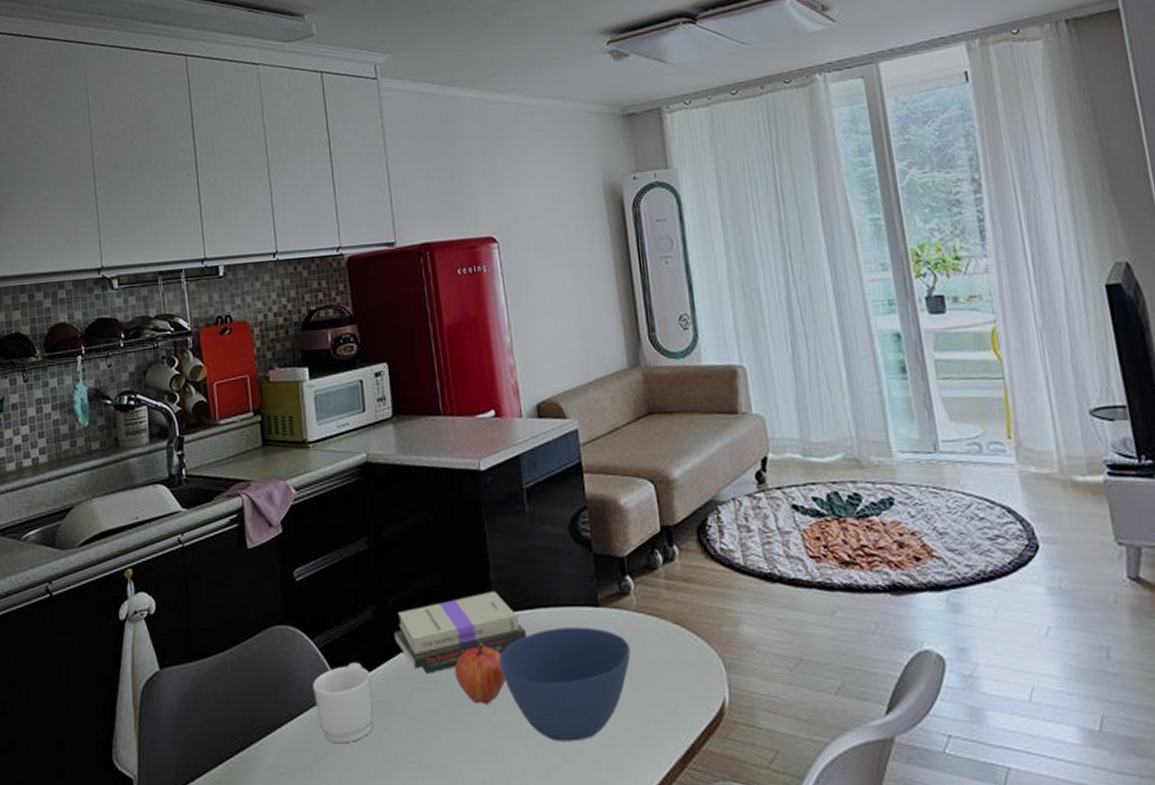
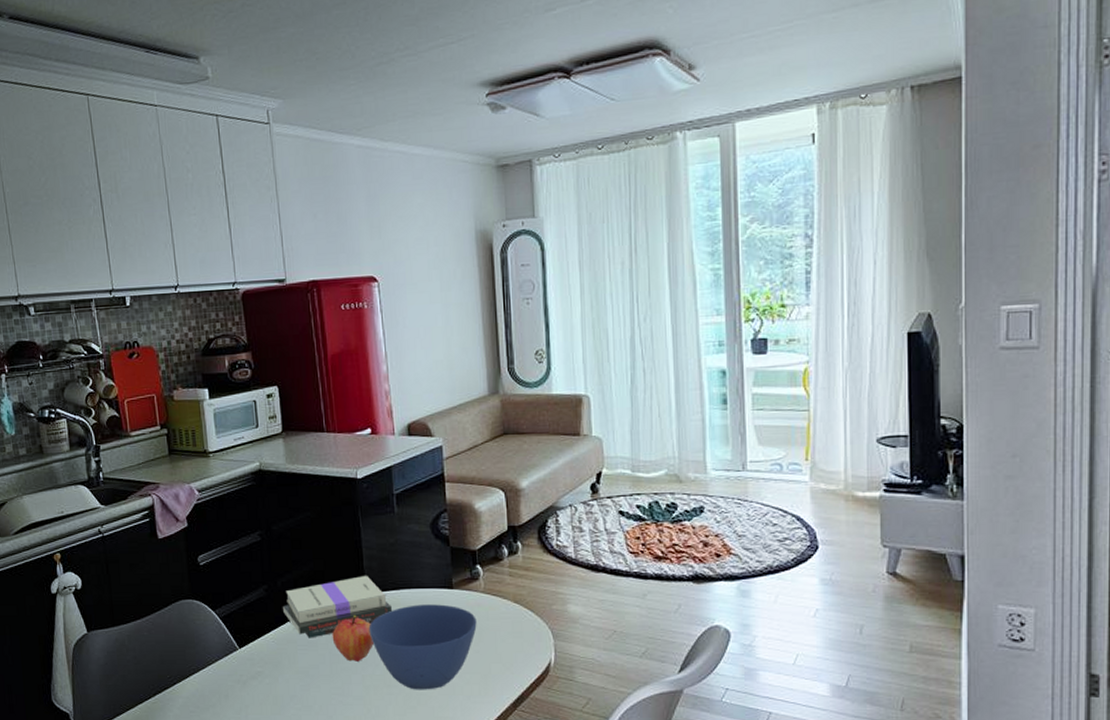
mug: present [313,662,374,744] -> none [215,628,265,690]

